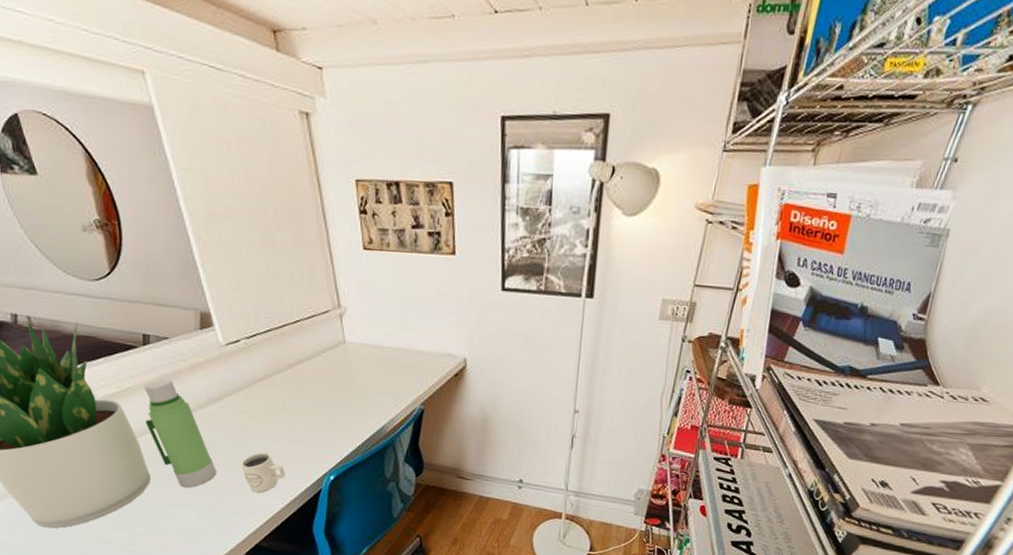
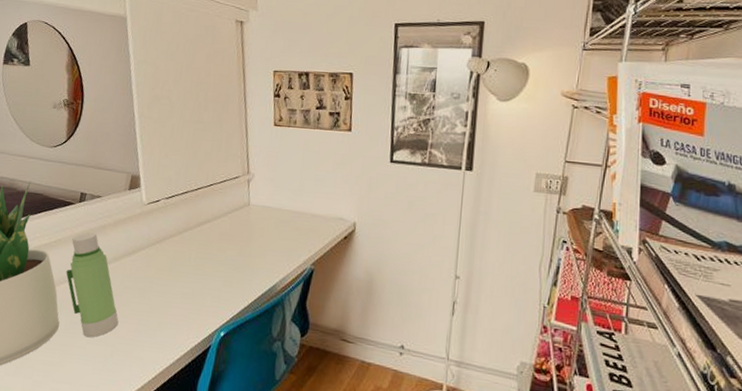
mug: present [241,452,285,493] -> none [141,305,180,346]

